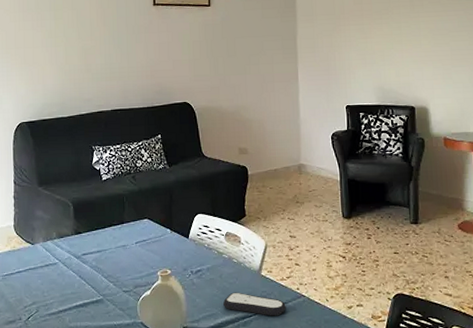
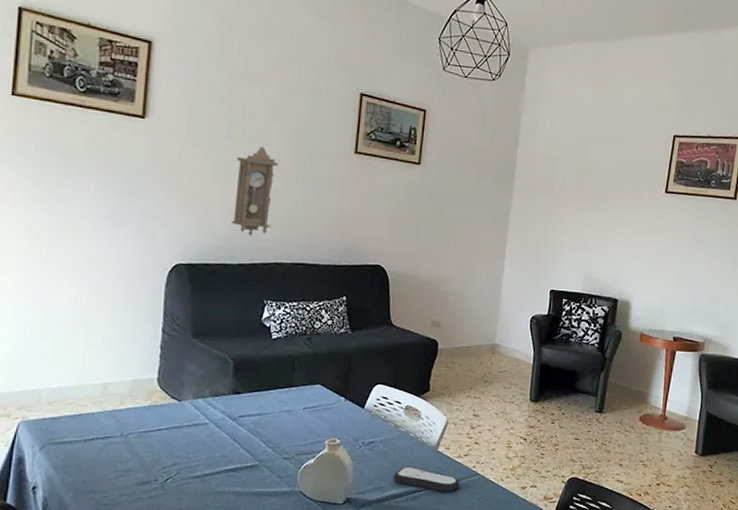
pendulum clock: none [59,12,92,91] -> present [231,146,279,236]

